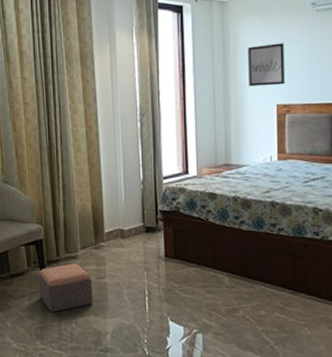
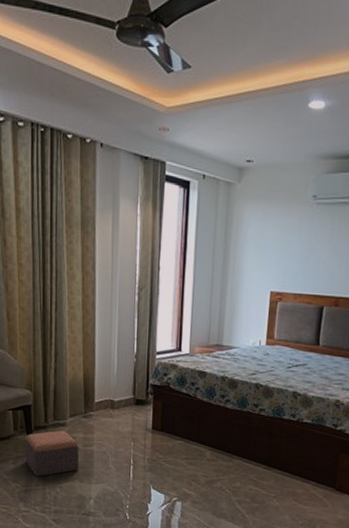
wall art: present [248,43,285,87] -> none [246,231,284,273]

